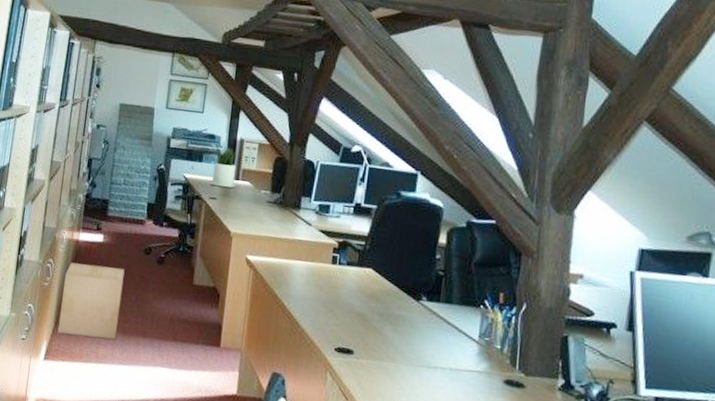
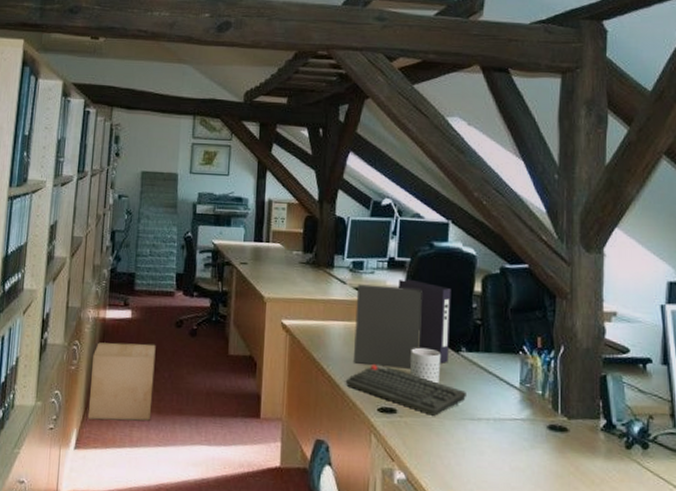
planter: present [209,147,237,189] -> none [239,209,266,252]
computer keyboard: none [305,305,424,360] -> present [346,364,466,416]
binder: none [314,227,387,313] -> present [354,284,422,369]
binder: none [363,225,416,311] -> present [399,279,452,363]
mug: none [369,293,402,330] -> present [410,347,442,384]

